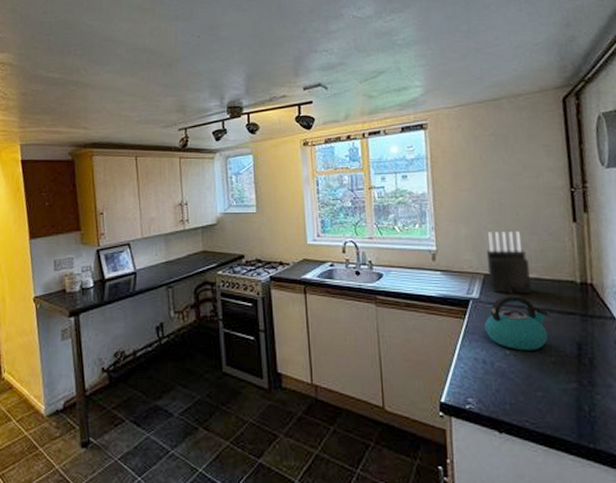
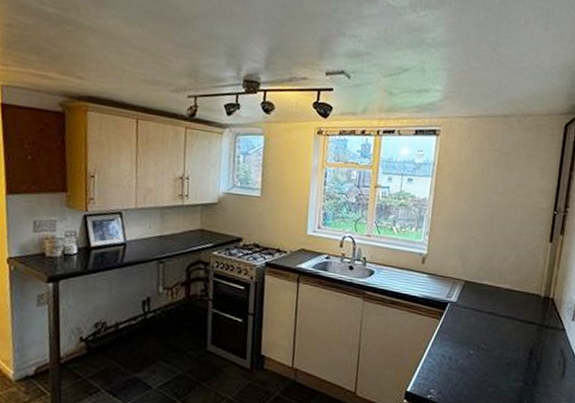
kettle: present [484,295,548,351] -> none [456,301,512,352]
knife block: present [486,232,531,295] -> none [467,242,505,303]

